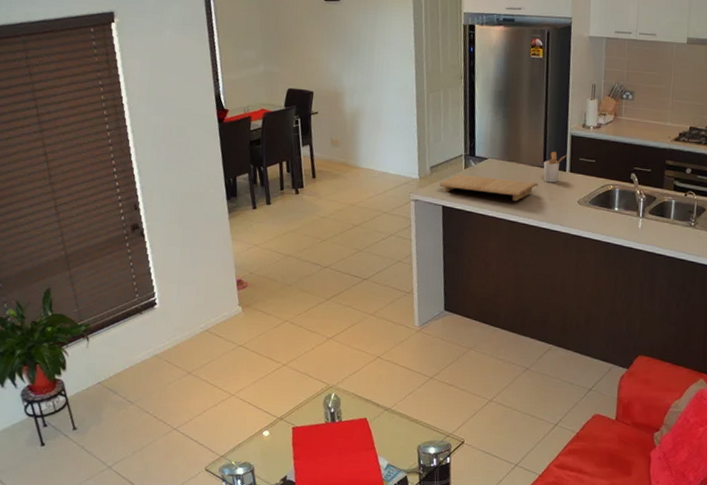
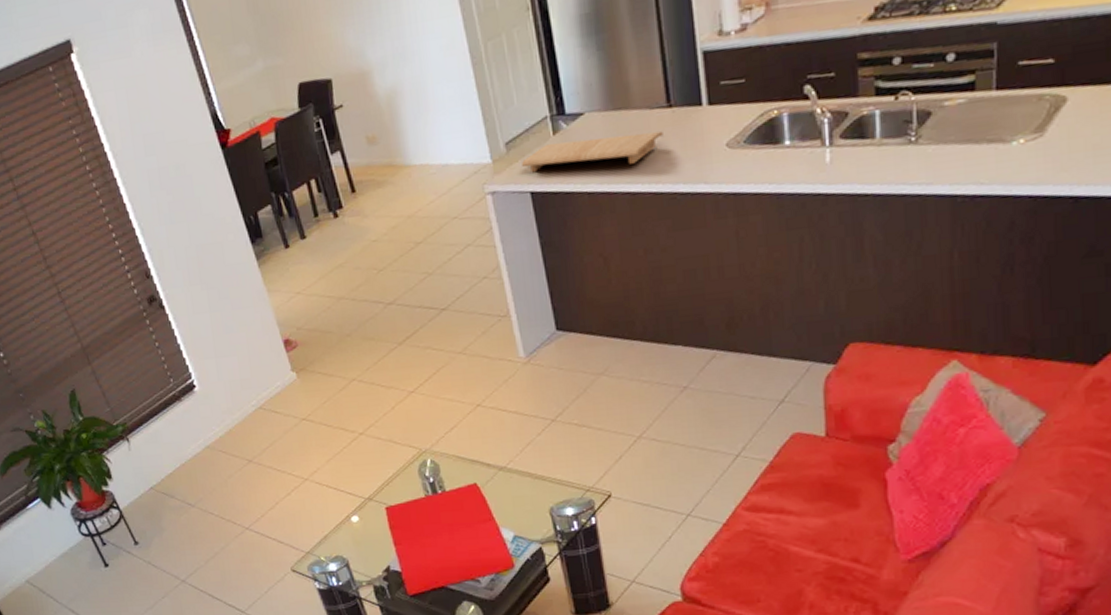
utensil holder: present [543,151,568,183] -> none [666,80,702,128]

